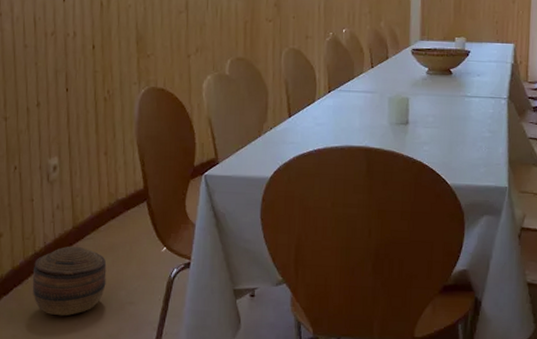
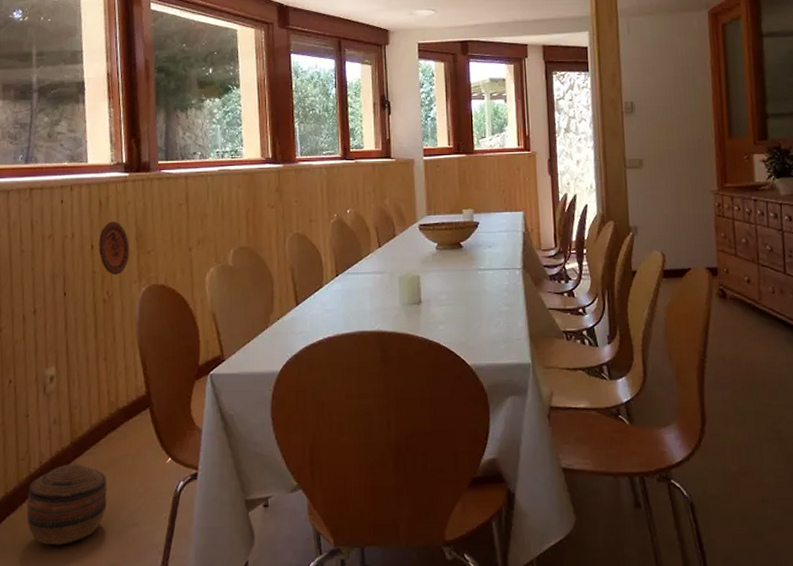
decorative plate: none [100,23,130,75] -> present [98,221,130,275]

